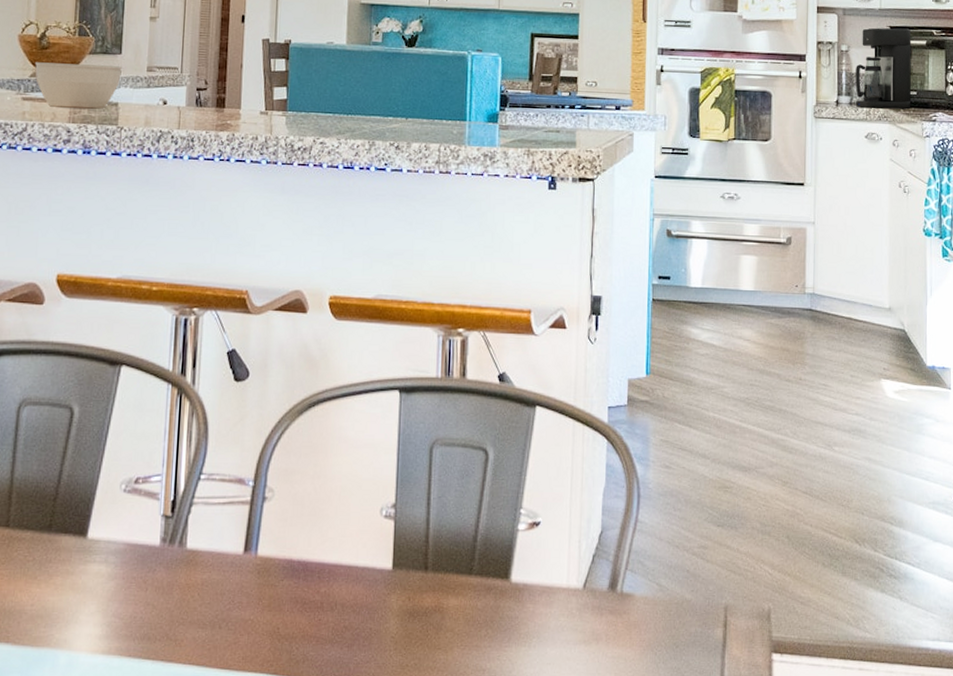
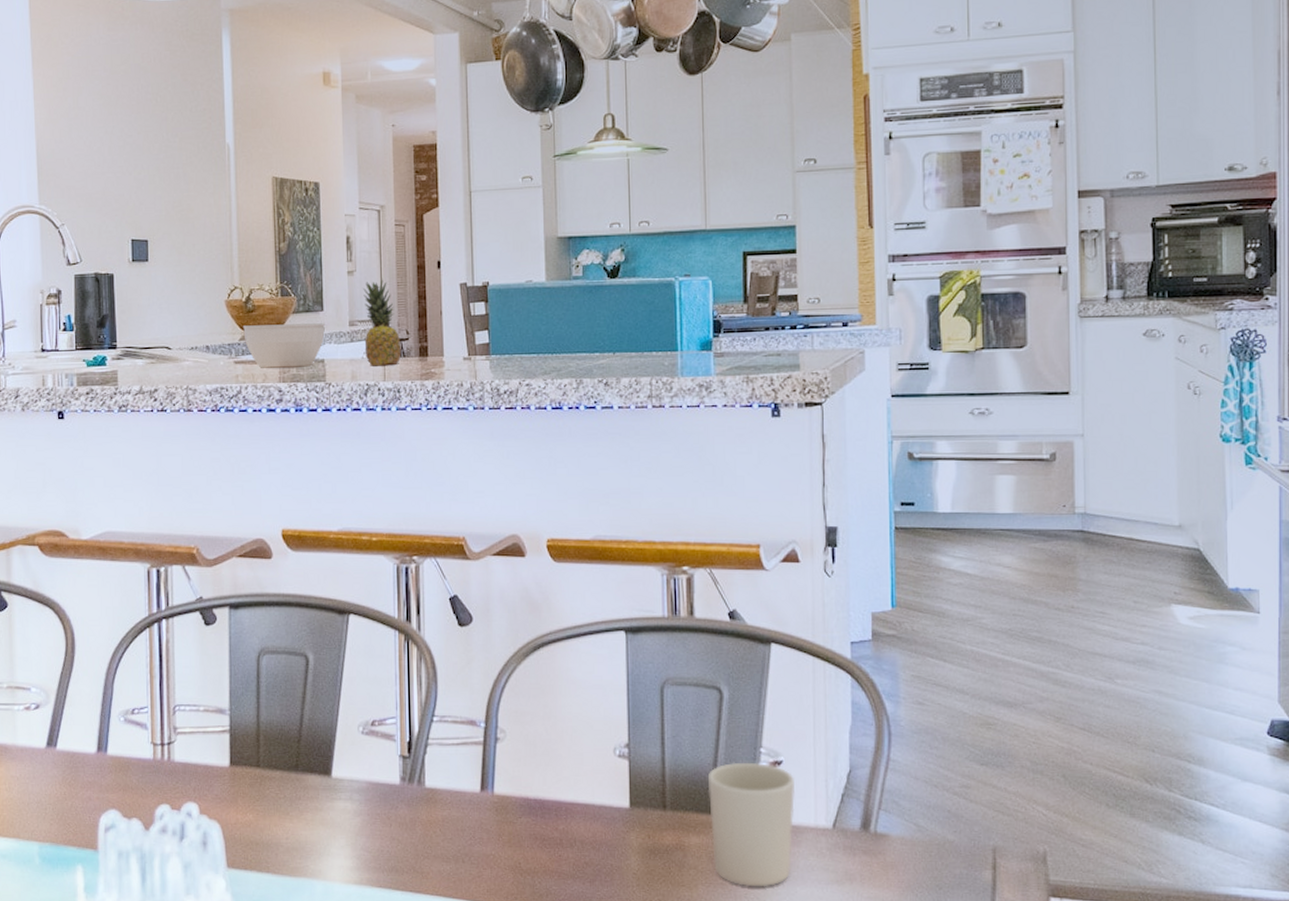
fruit: none [161,28,199,115] -> present [363,279,402,368]
mug: none [468,523,550,649] -> present [707,762,795,887]
coffee maker: present [855,27,911,110] -> none [1129,205,1199,303]

